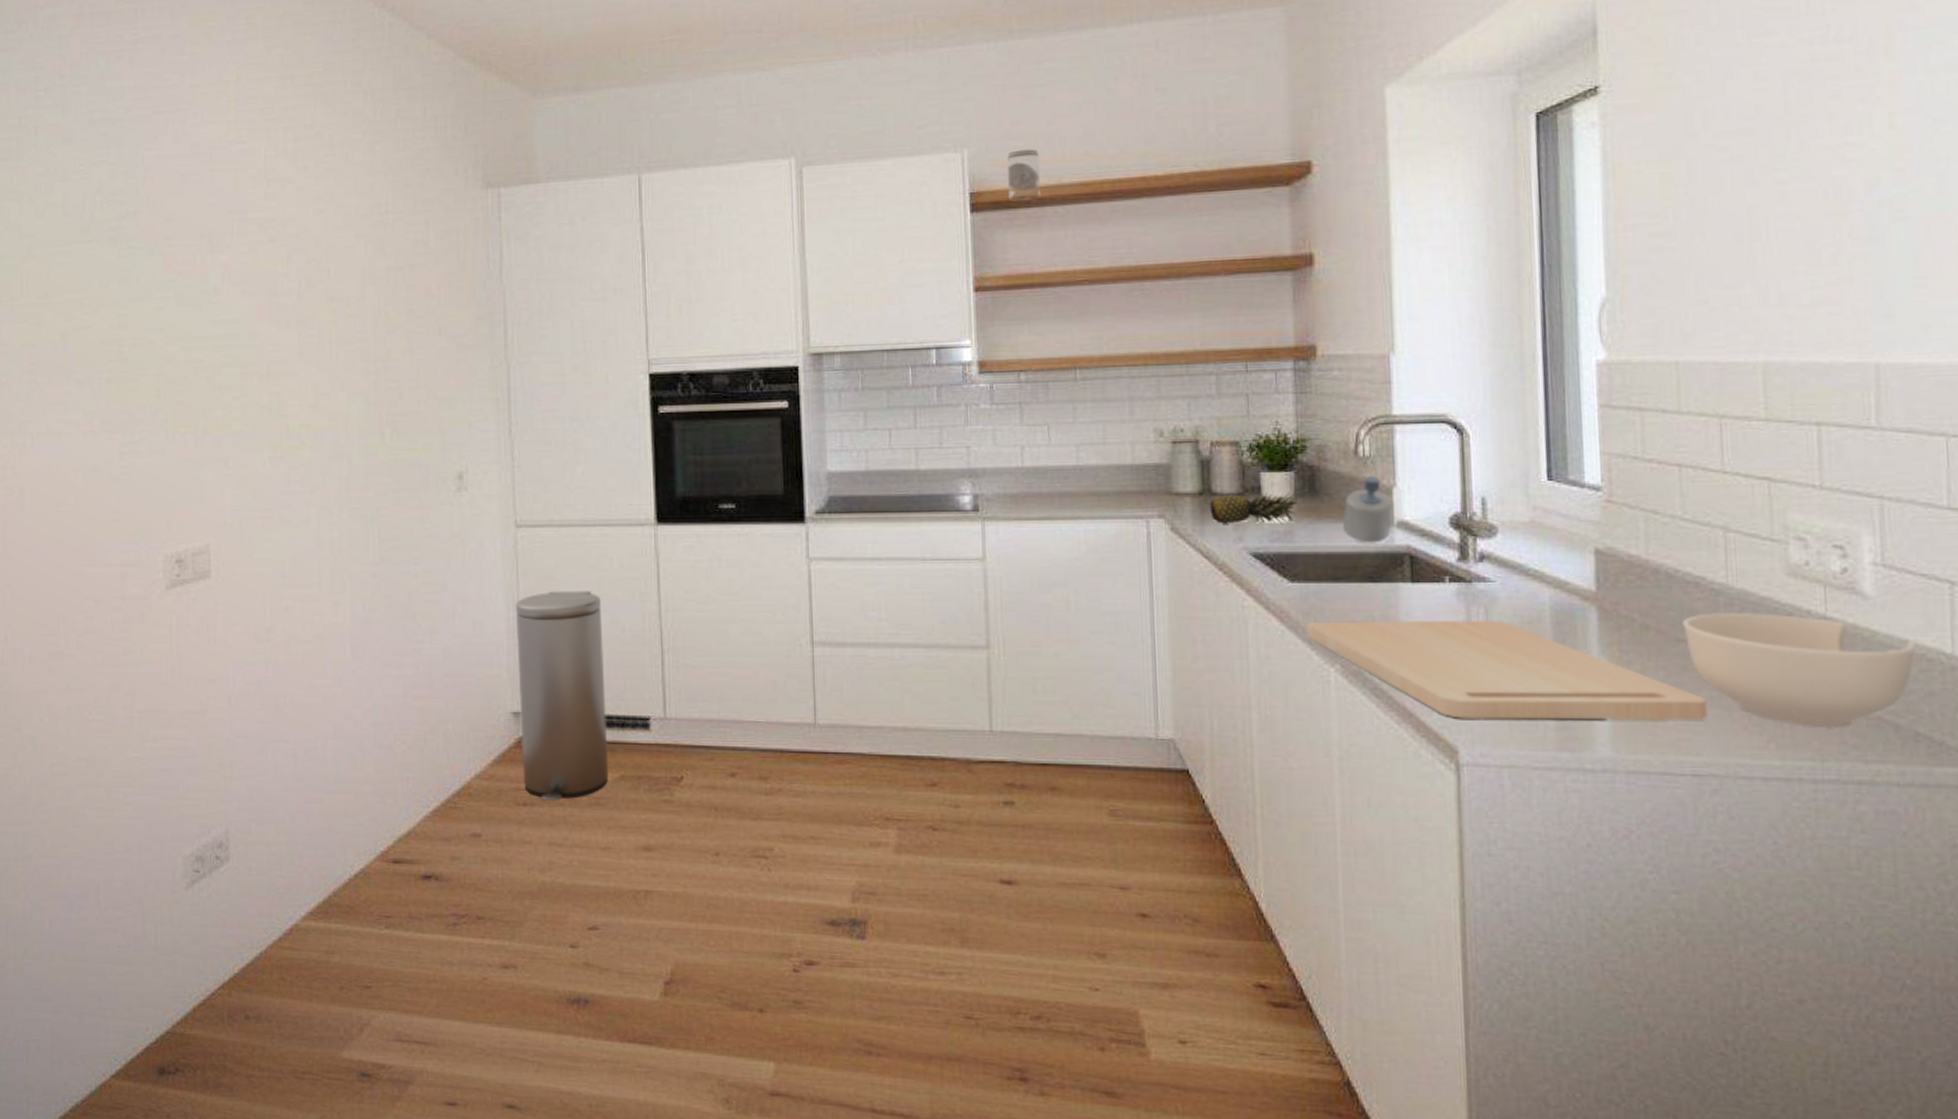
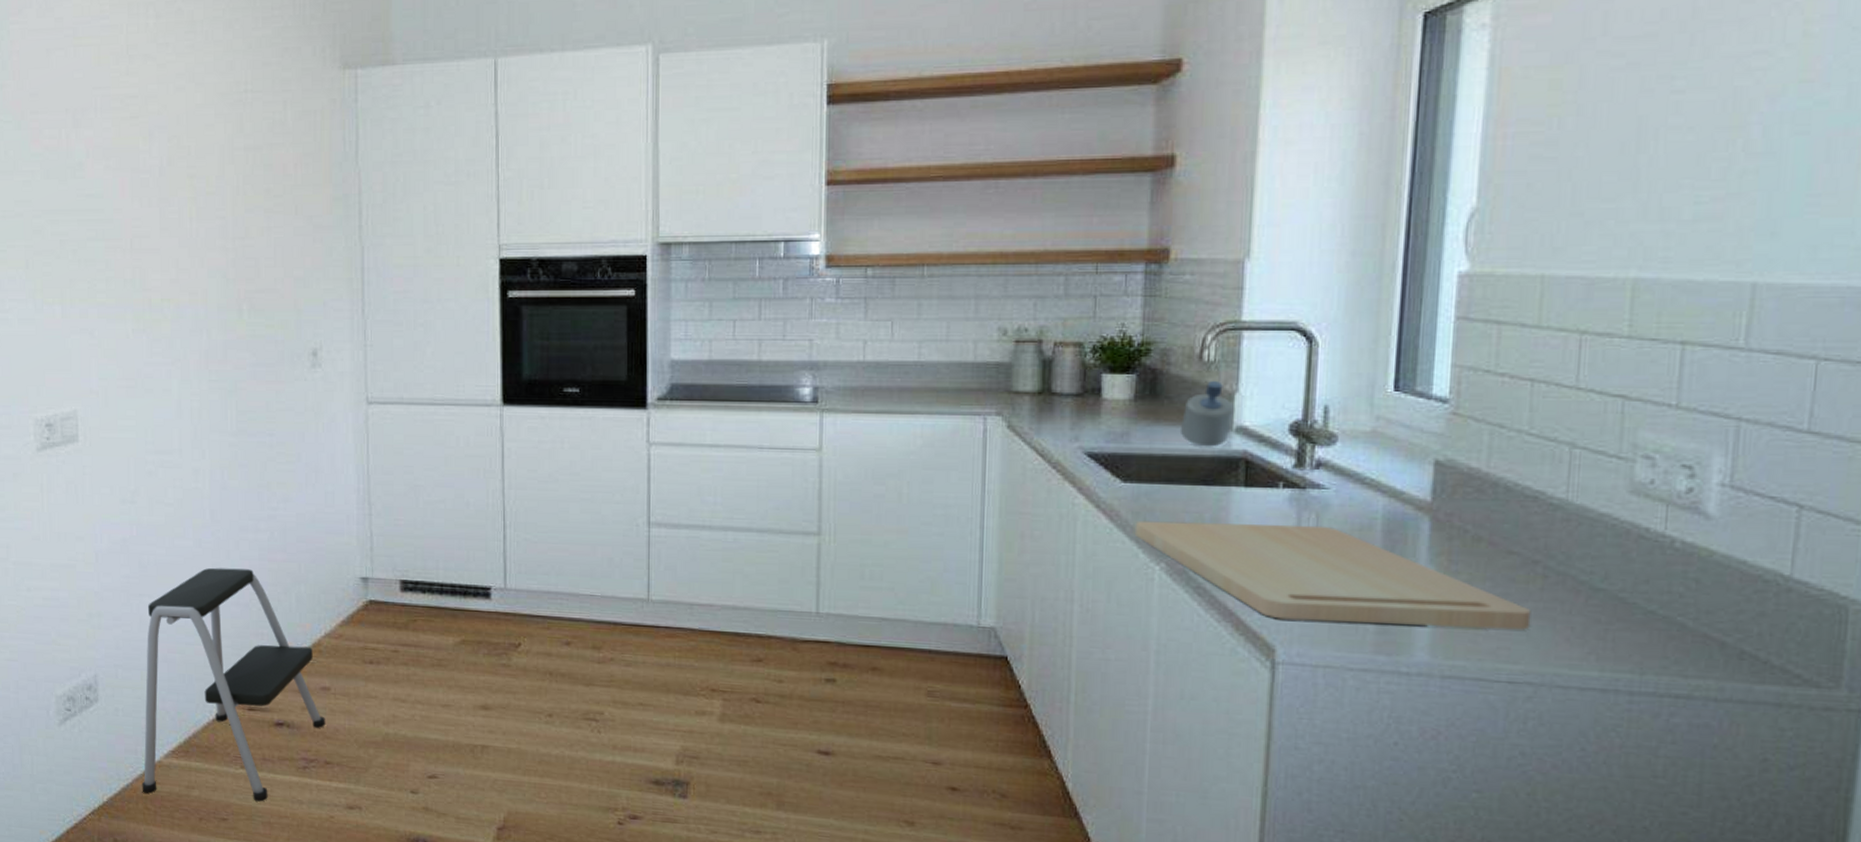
step stool: none [276,707,477,965] -> present [142,567,325,802]
pedal bin: present [515,591,609,801] -> none [365,465,451,661]
jar: present [1007,149,1040,202] -> none [867,40,900,94]
fruit: present [1209,493,1299,524] -> none [1048,394,1138,425]
bowl: present [1683,612,1916,727] -> none [1516,526,1753,642]

